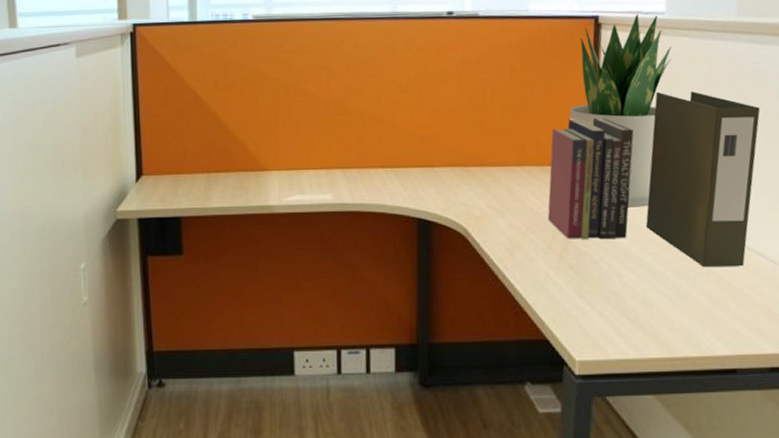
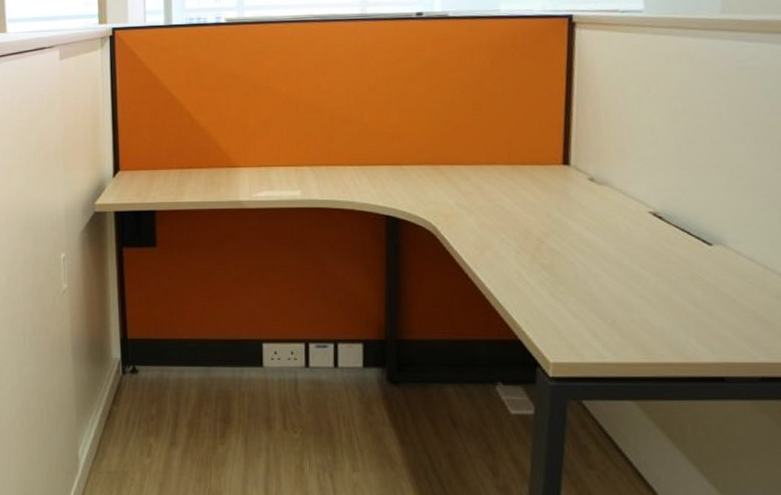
books: present [548,117,634,240] -> none [520,116,611,240]
planter: present [569,14,672,207] -> none [542,13,651,208]
binder: present [646,91,761,267] -> none [624,90,748,271]

